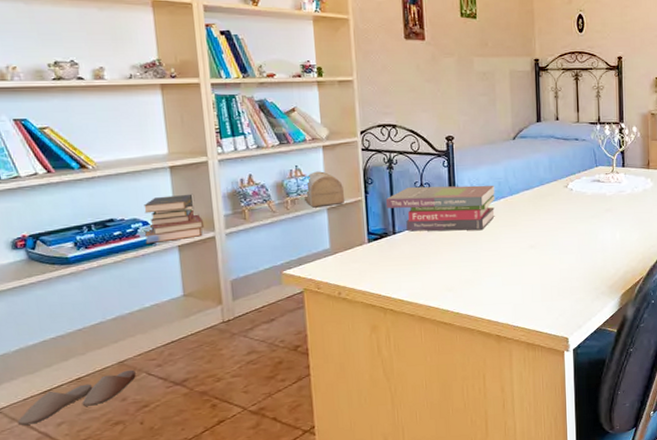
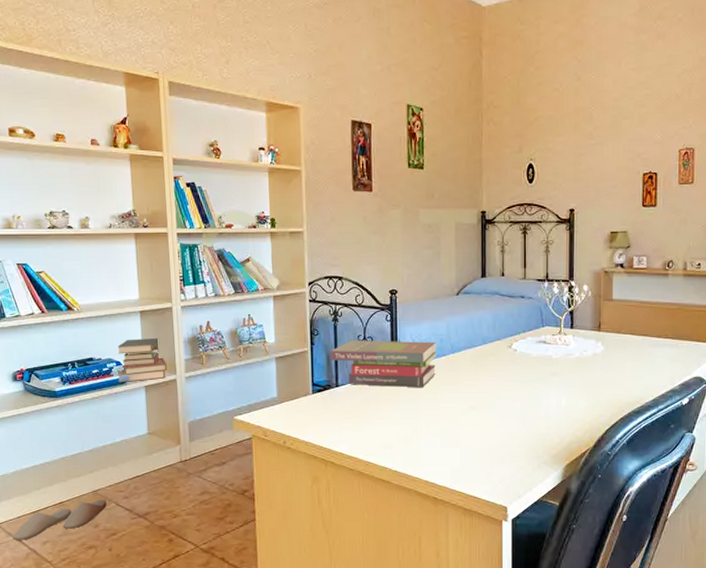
decorative box: present [303,171,344,208] -> none [255,321,292,356]

